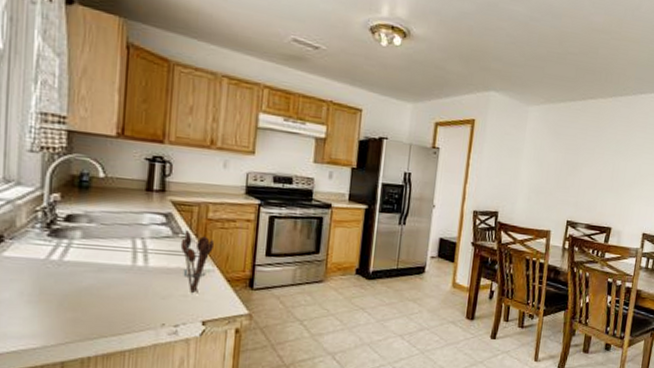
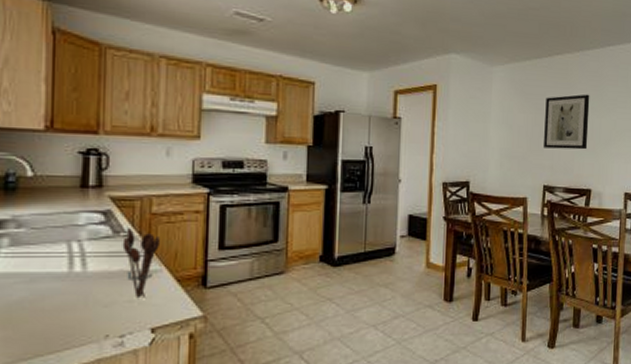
wall art: none [570,138,619,190] -> present [544,94,590,150]

